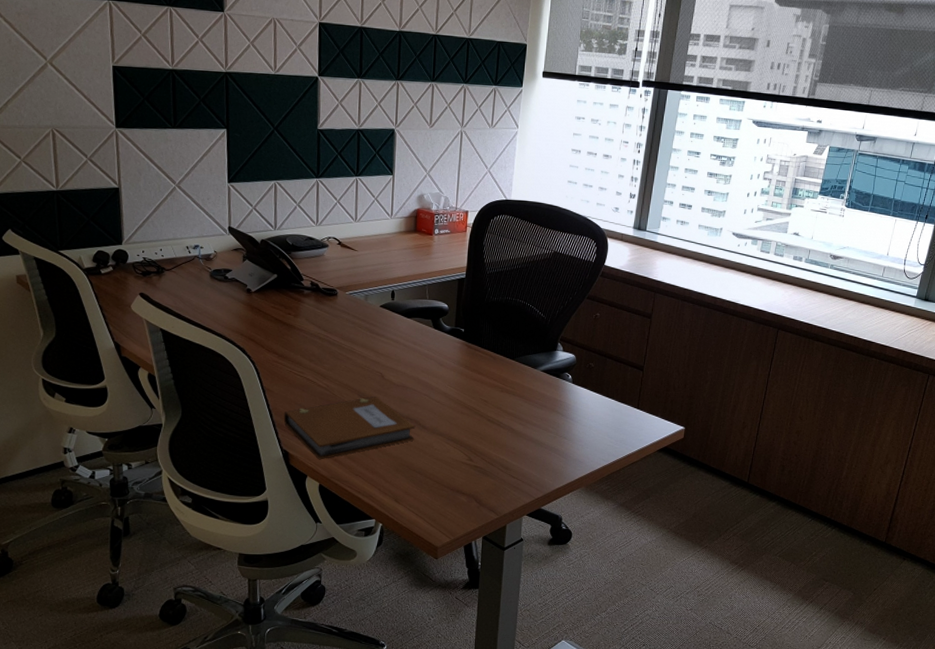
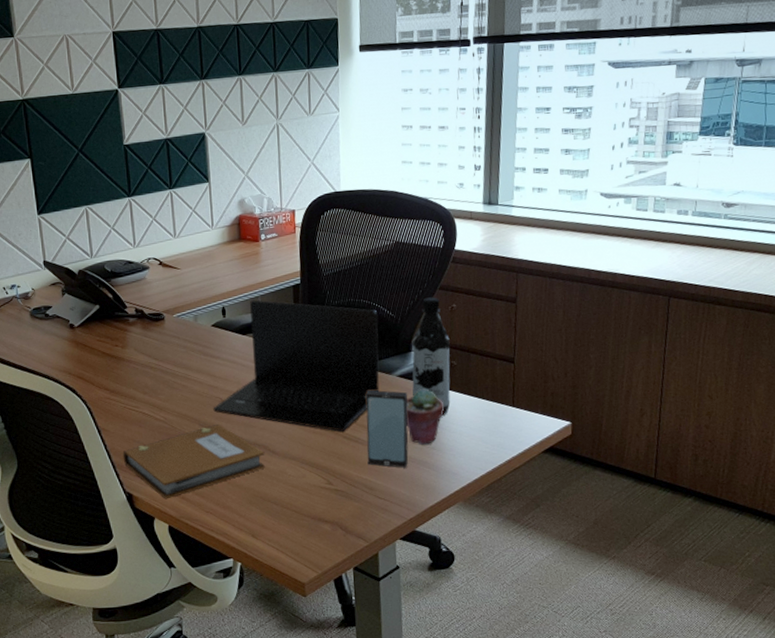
laptop: none [373,287,531,415] -> present [213,300,380,432]
smartphone: none [506,380,549,453] -> present [366,389,409,468]
potted succulent: none [544,384,578,434] -> present [406,389,444,445]
water bottle: none [552,304,591,410] -> present [412,297,451,416]

